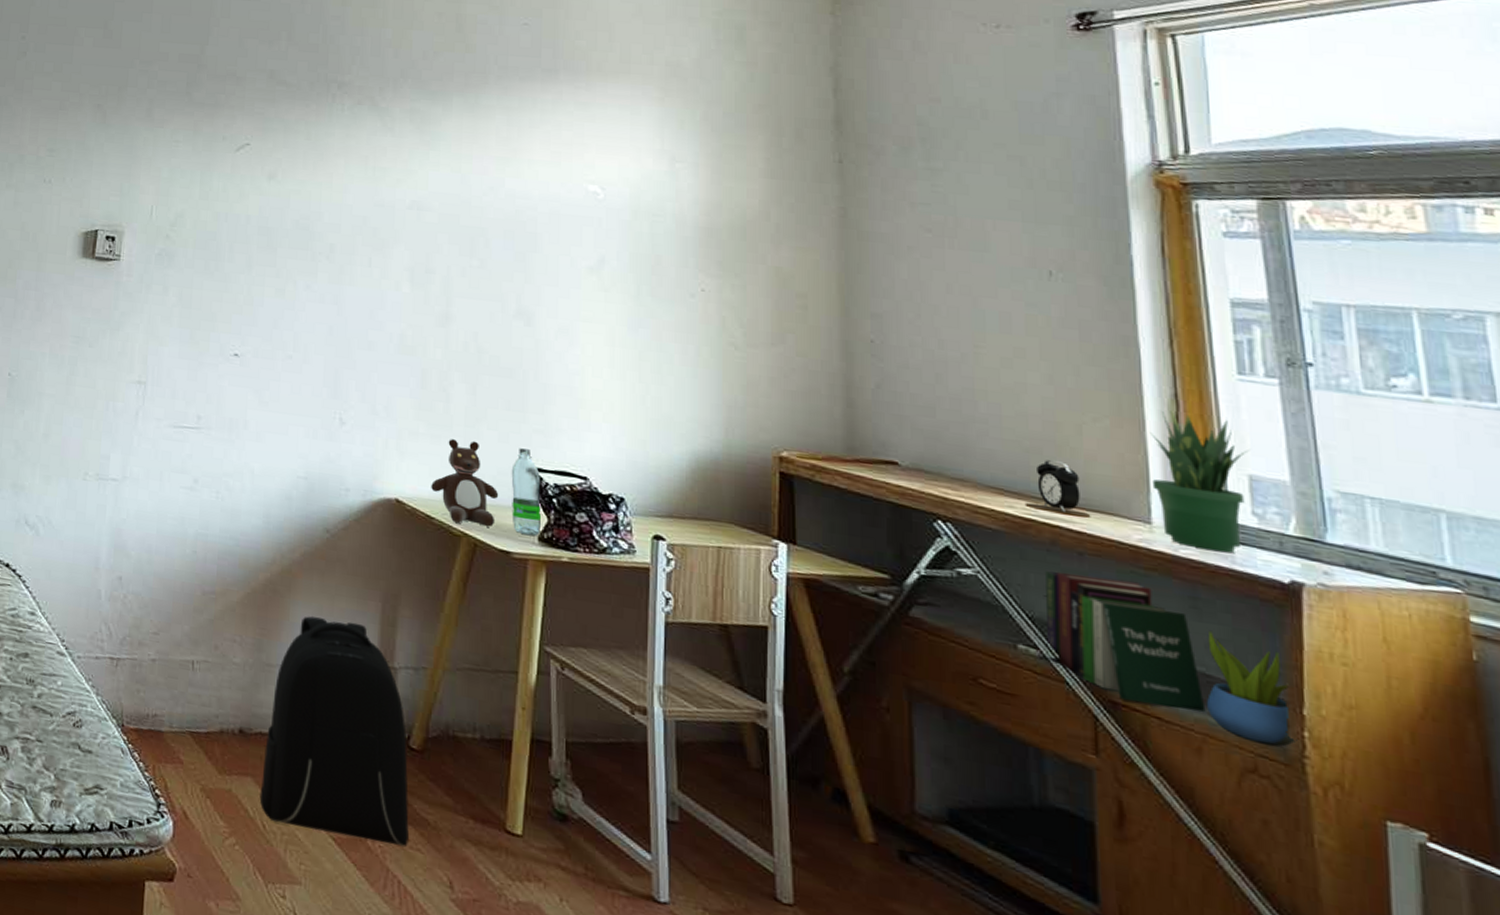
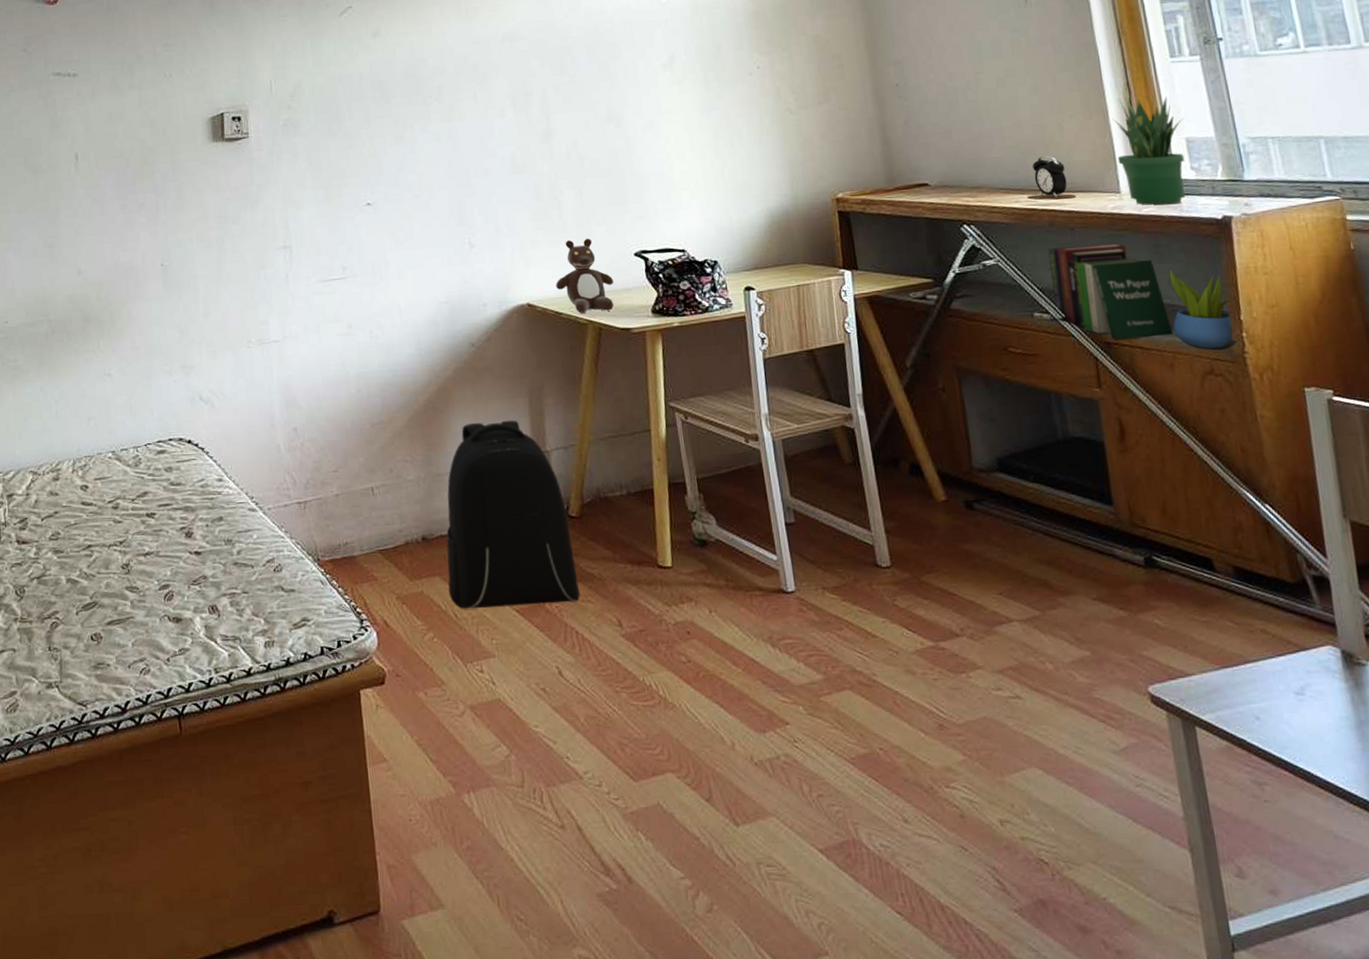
bottle: present [511,448,542,536] -> none [621,236,653,310]

